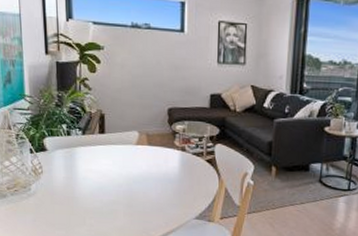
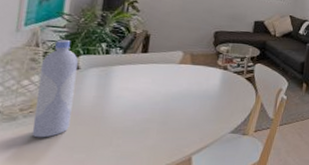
bottle: none [16,122,48,215] -> present [31,39,78,138]

